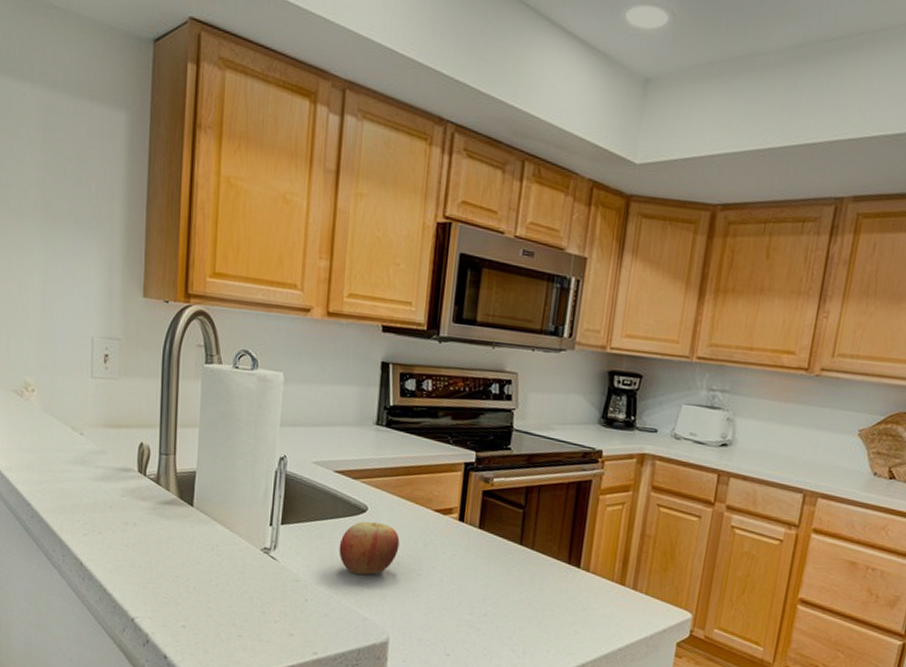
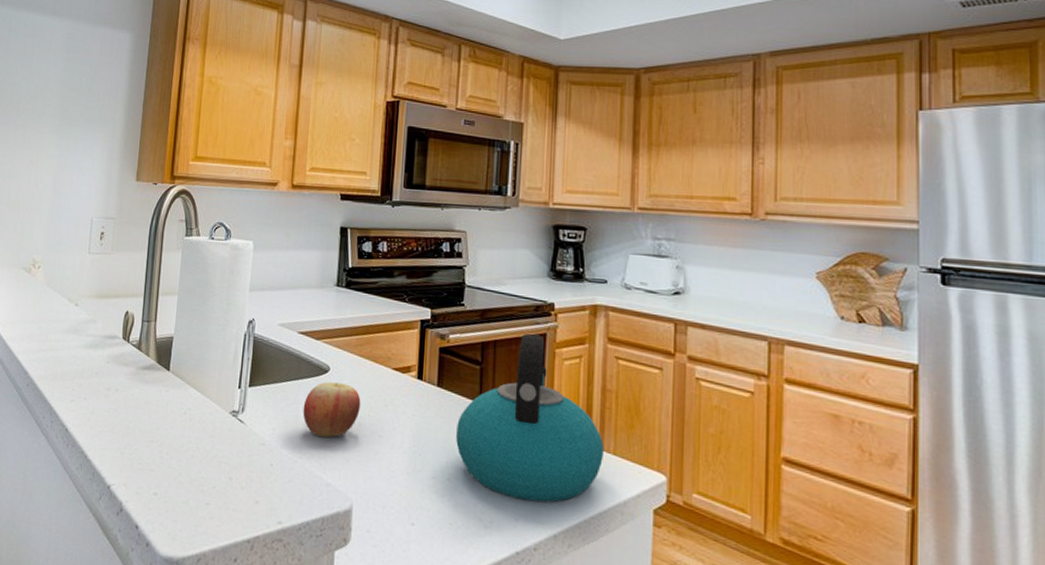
kettle: none [494,479,638,636] -> present [456,334,605,503]

